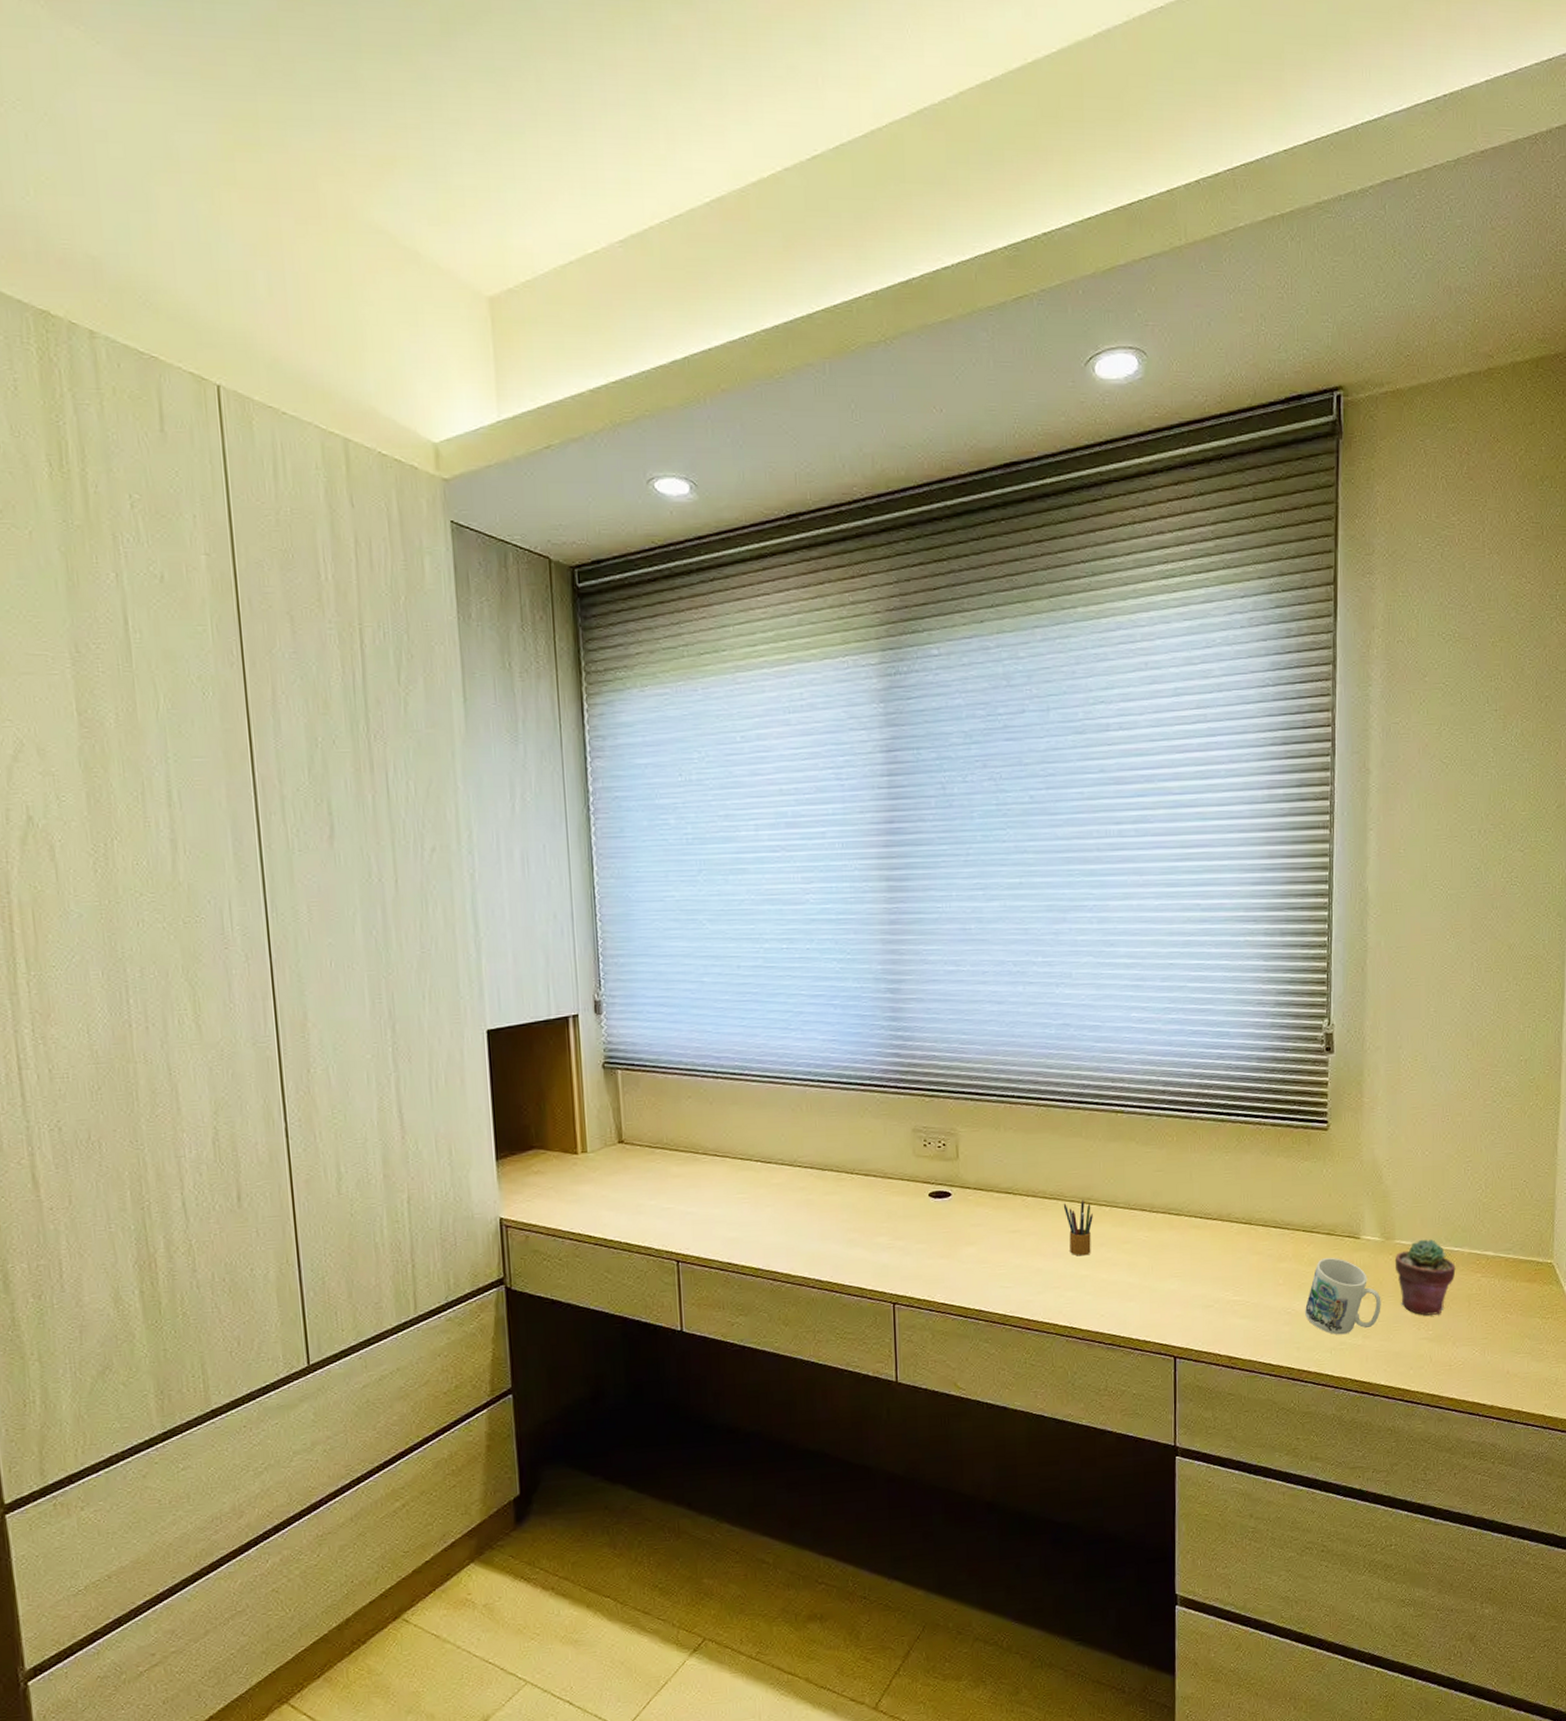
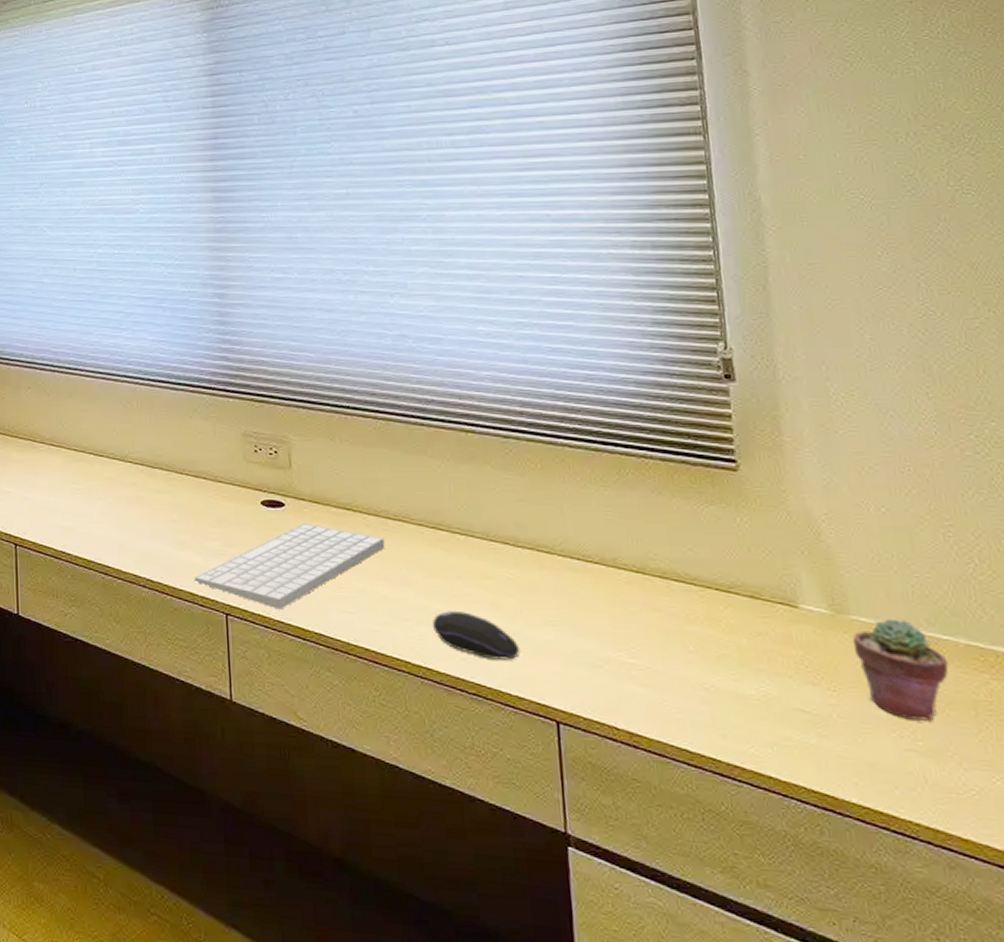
computer keyboard: none [863,1210,1041,1293] -> present [195,523,385,610]
pencil box: present [1063,1199,1093,1256] -> none [409,524,446,588]
computer mouse: none [1078,1274,1150,1312] -> present [432,611,520,660]
mug: present [1305,1257,1381,1335] -> none [728,625,840,728]

